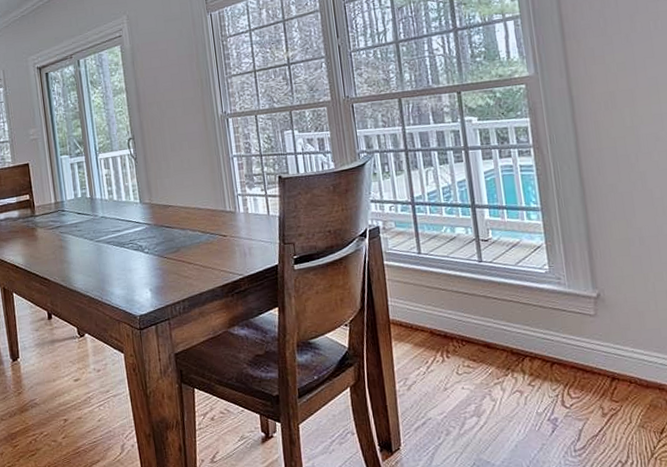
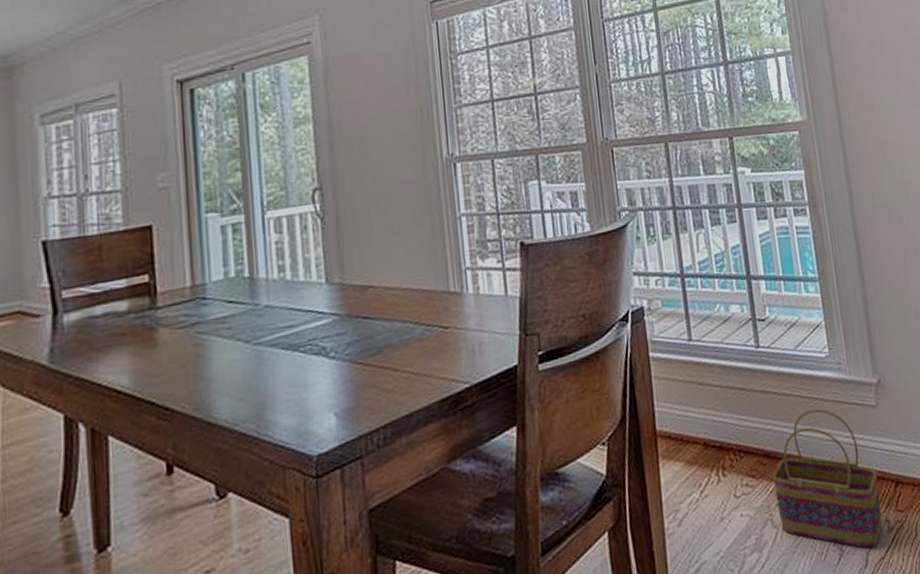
basket: none [491,313,596,427] -> present [772,408,882,548]

